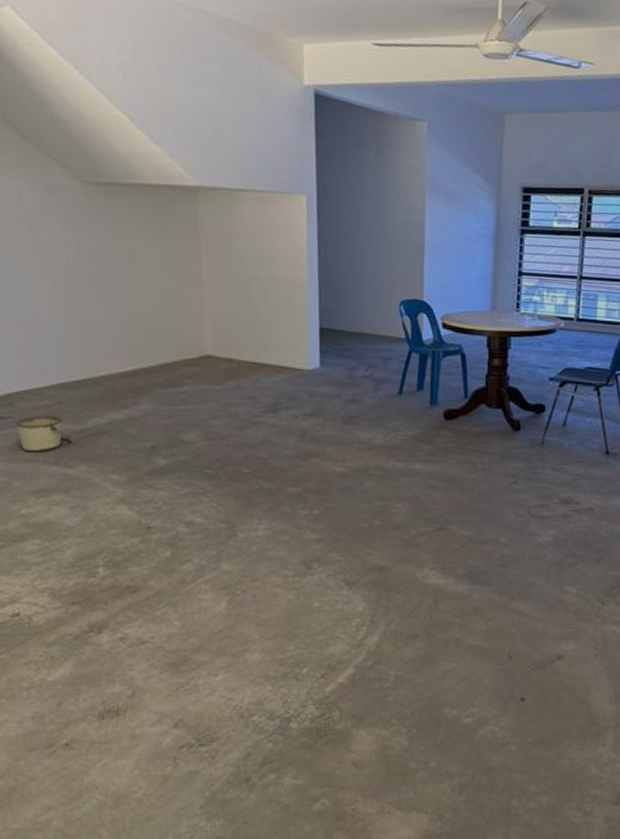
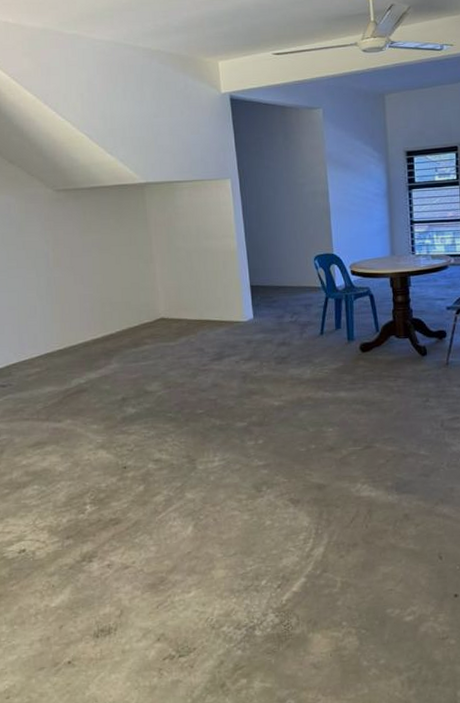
bucket: present [16,415,72,453] -> none [14,380,59,412]

